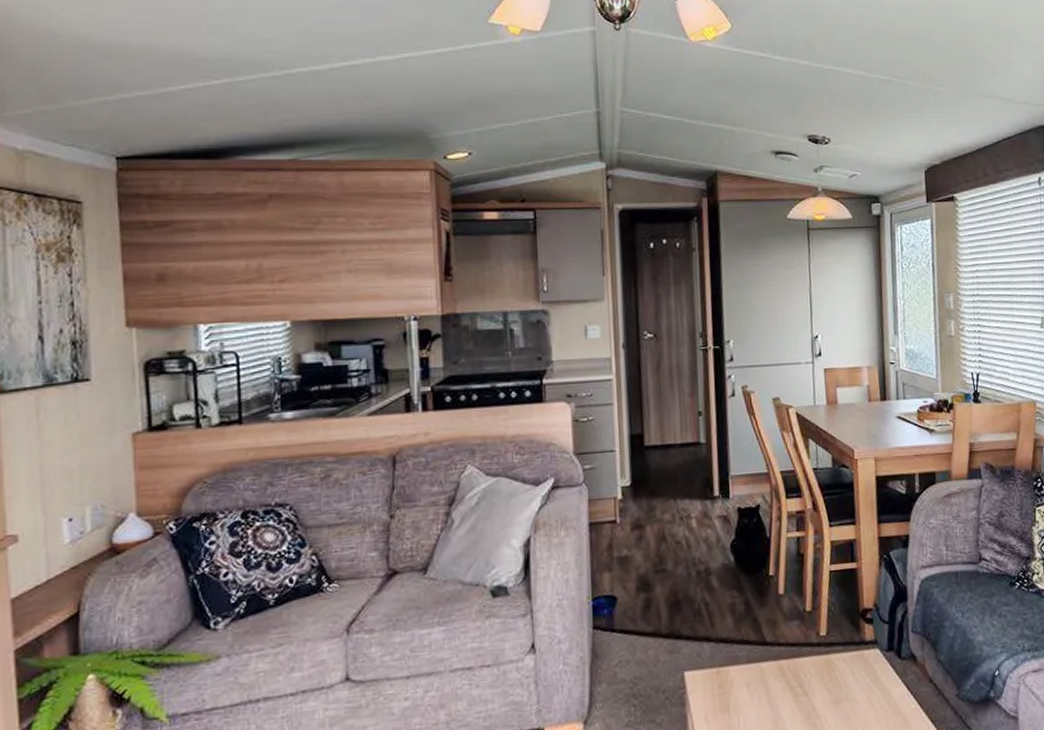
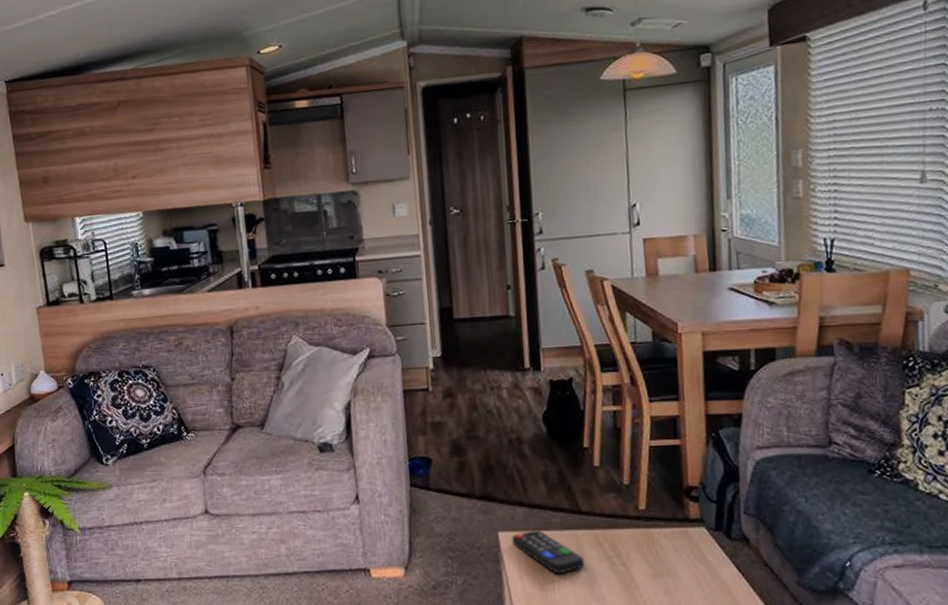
remote control: none [697,665,770,712] -> present [511,529,585,574]

